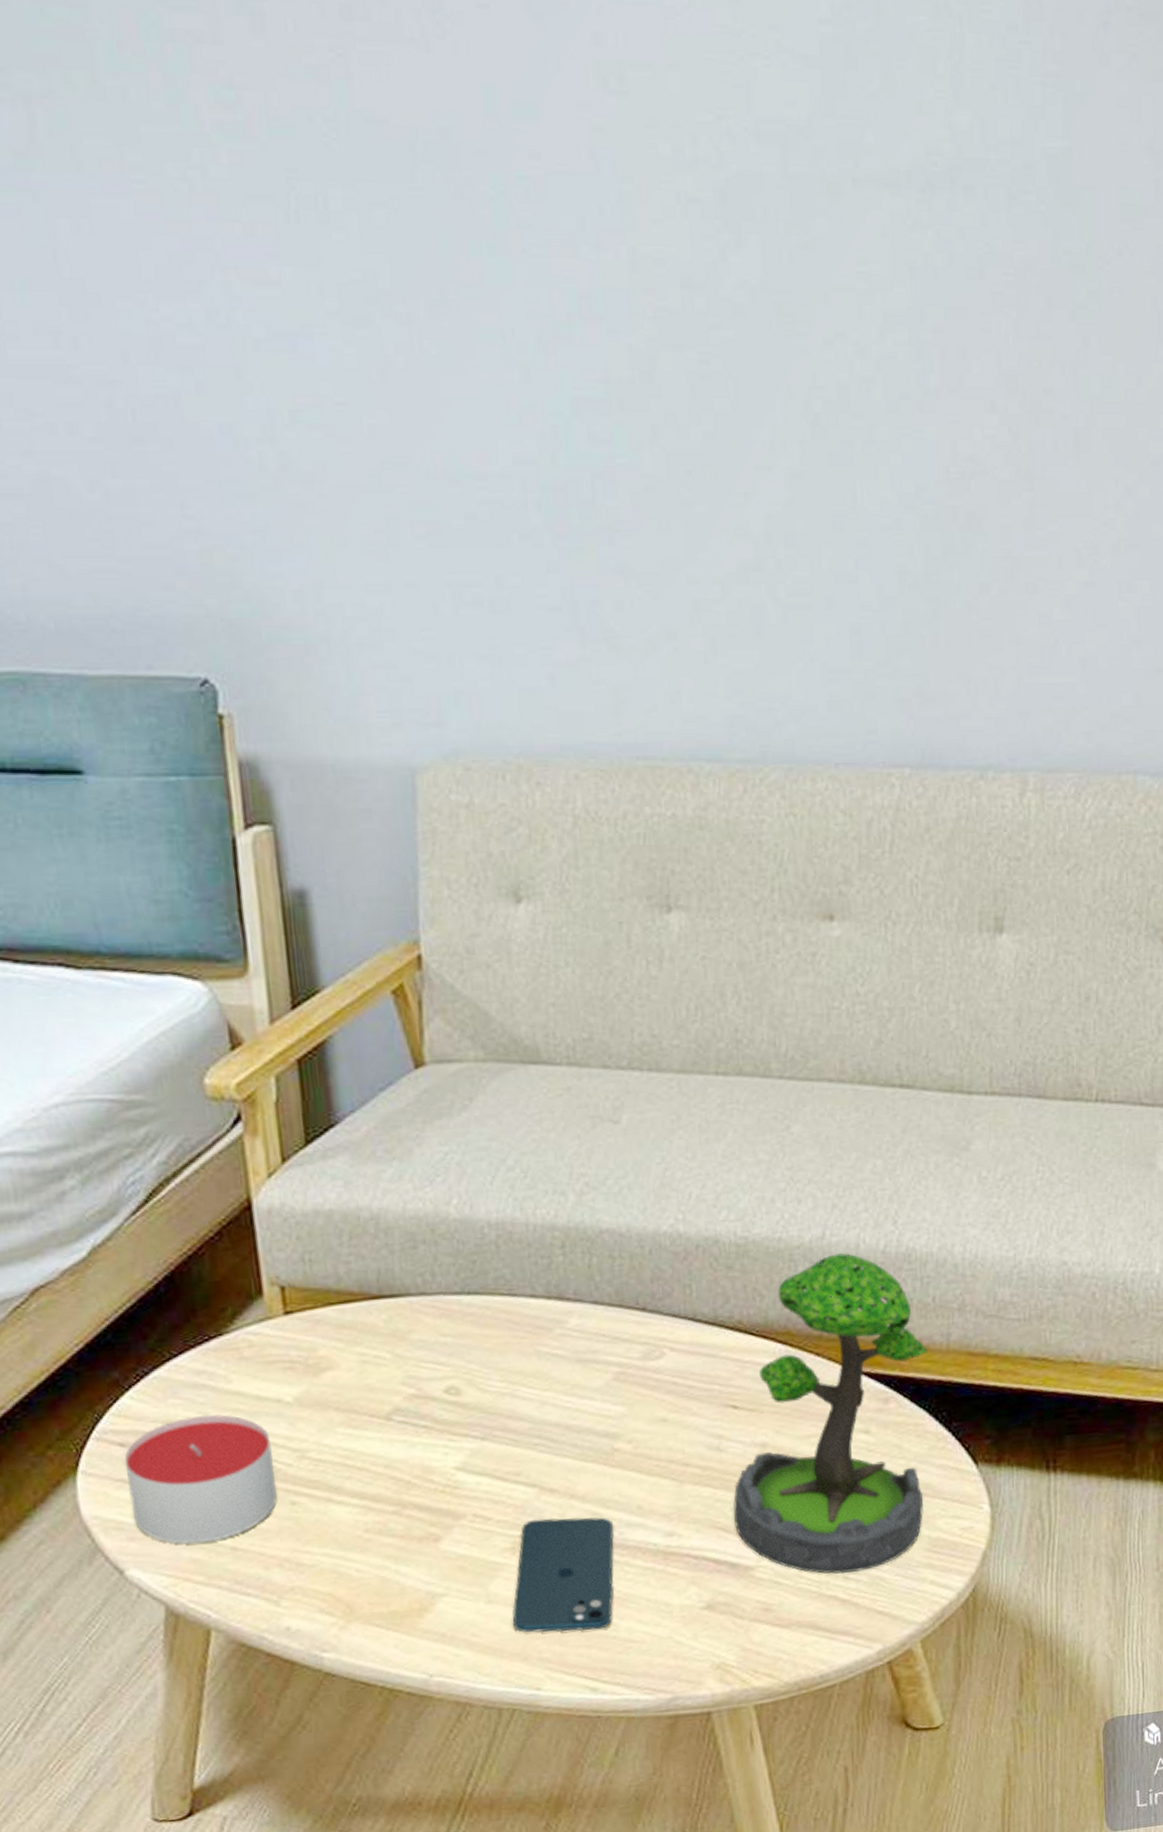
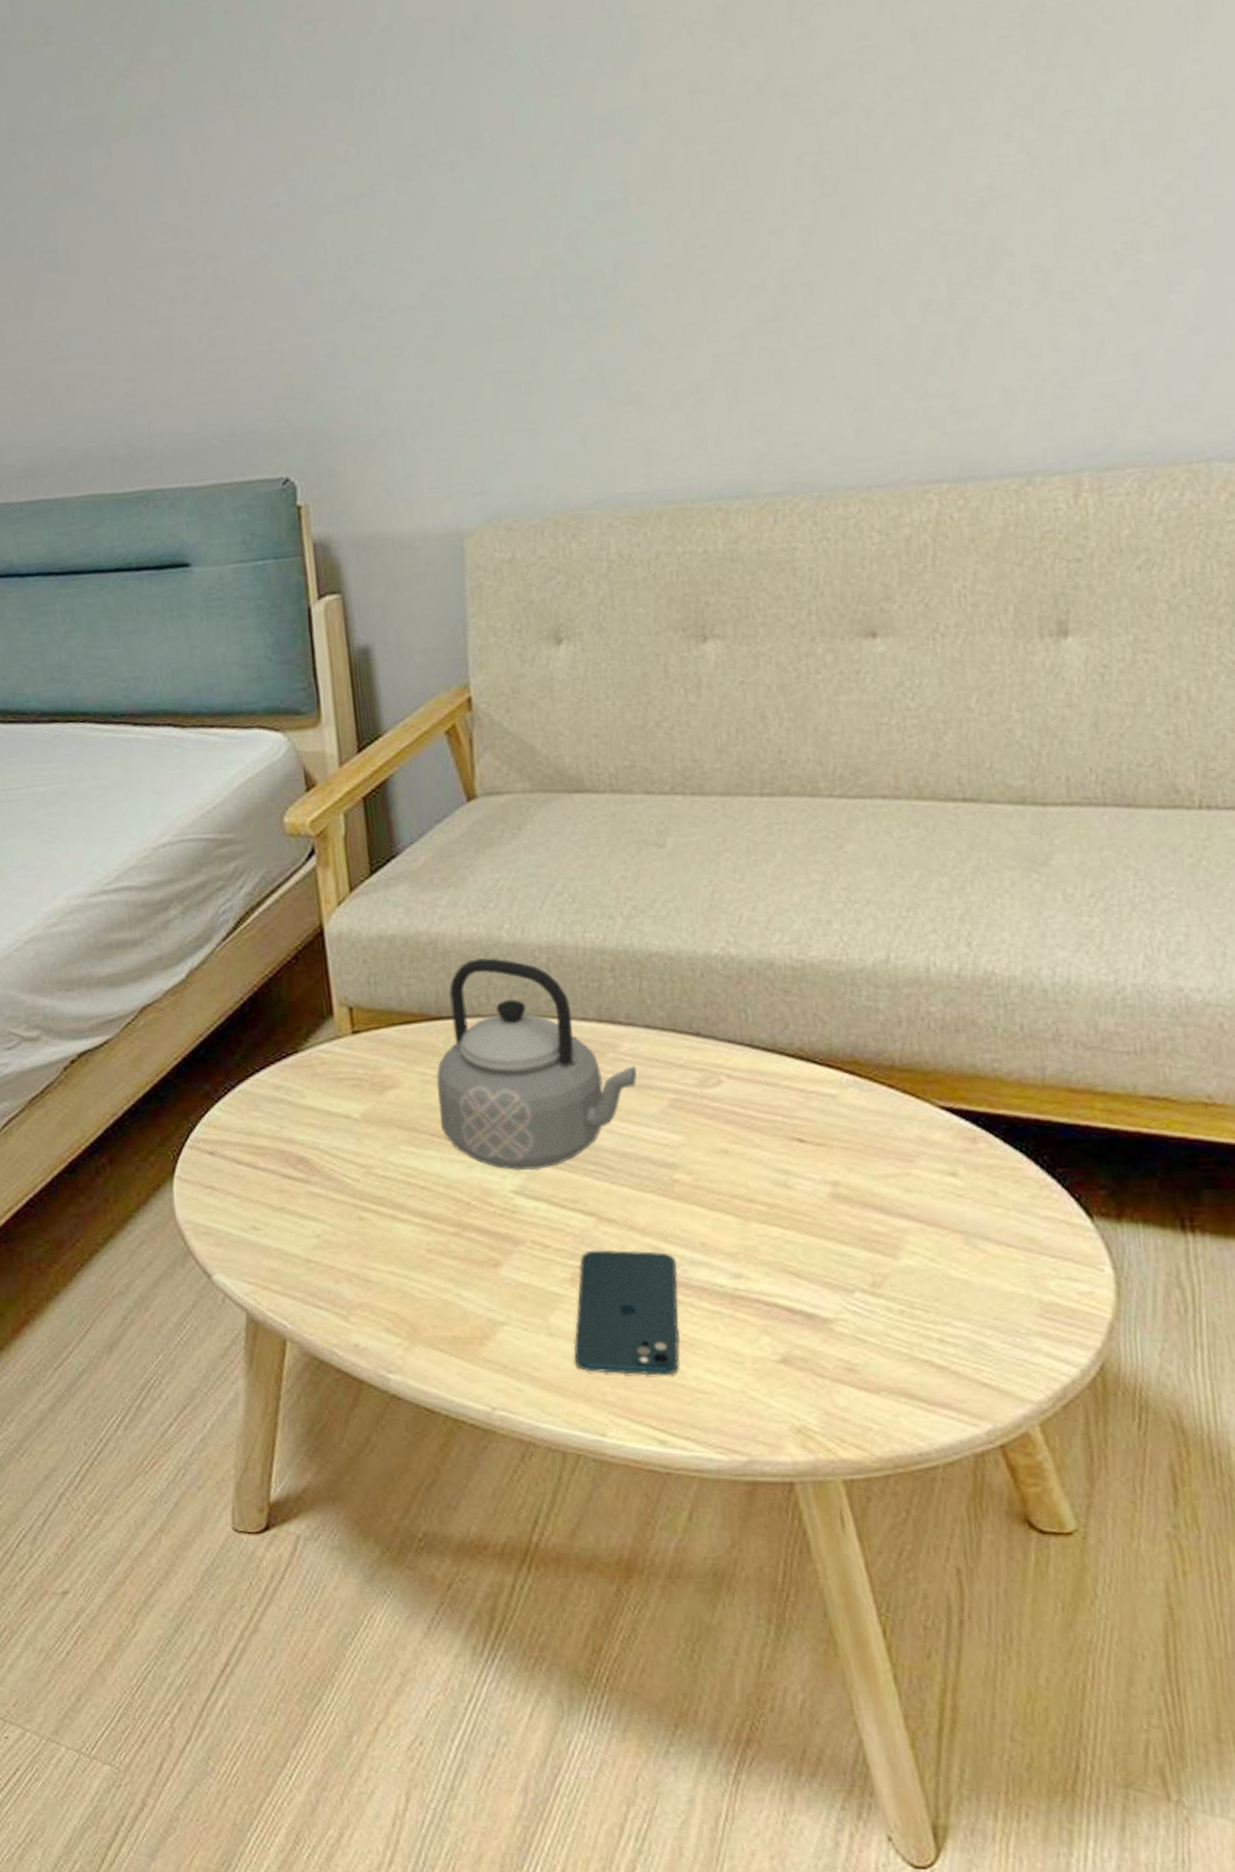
candle: present [124,1414,277,1544] -> none [213,1128,346,1253]
teapot: none [377,1234,584,1447] -> present [436,958,637,1171]
plant: present [733,1253,928,1574] -> none [805,977,1030,1336]

